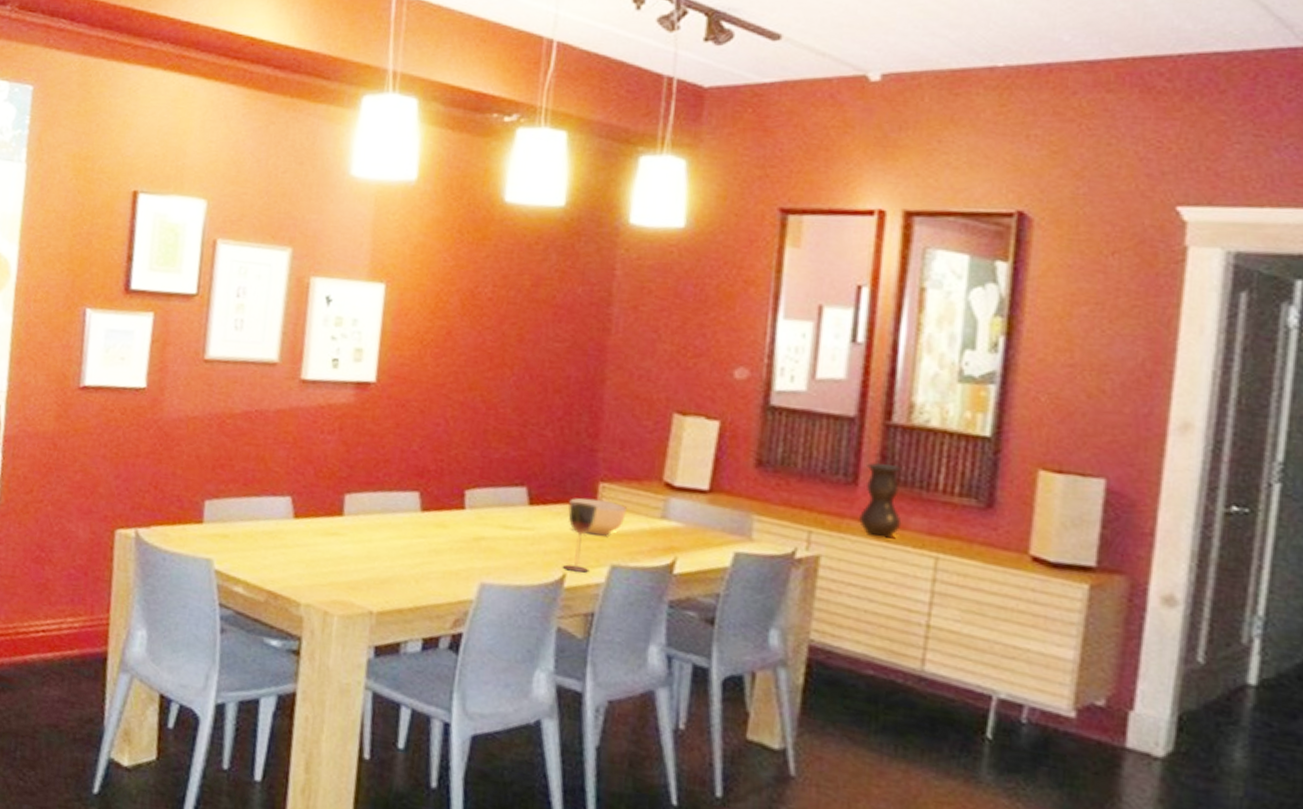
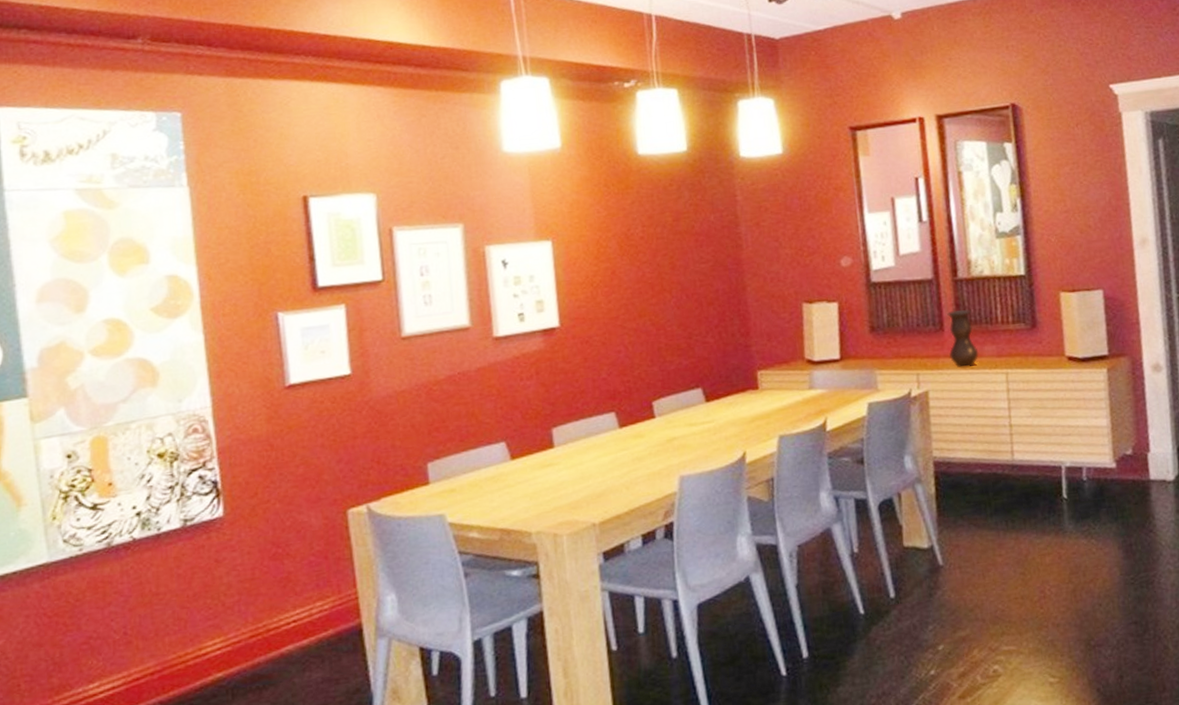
wineglass: present [563,502,597,573] -> none [737,390,763,449]
bowl: present [569,497,627,536] -> none [737,384,783,415]

